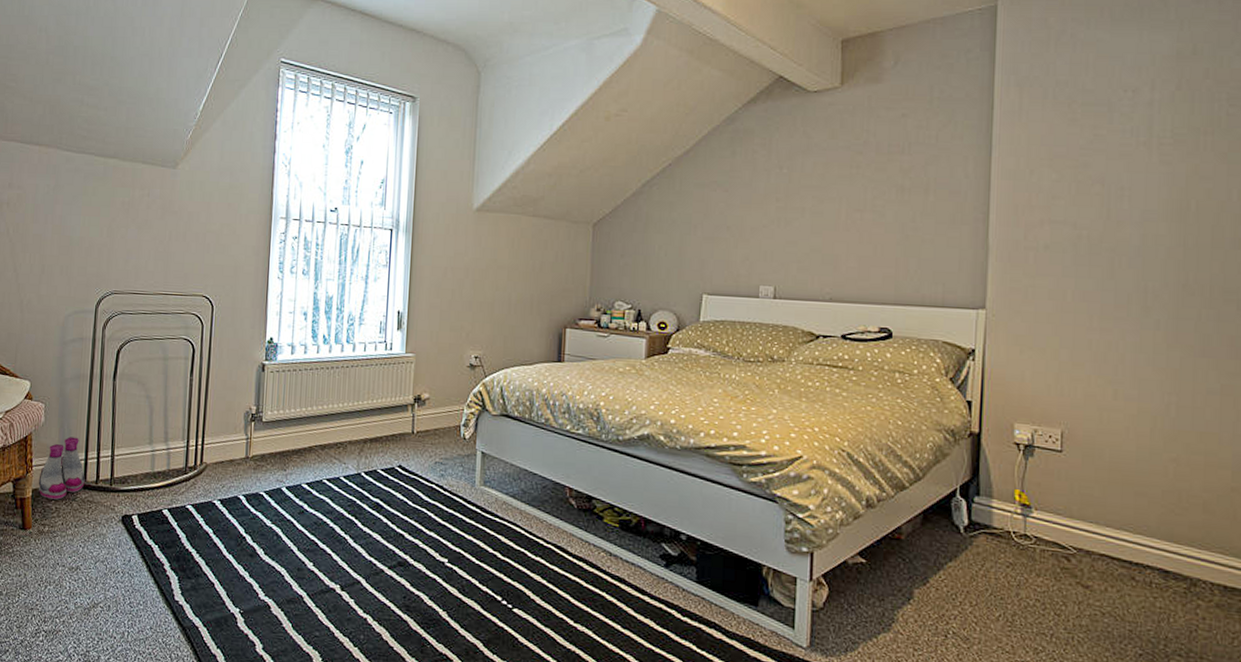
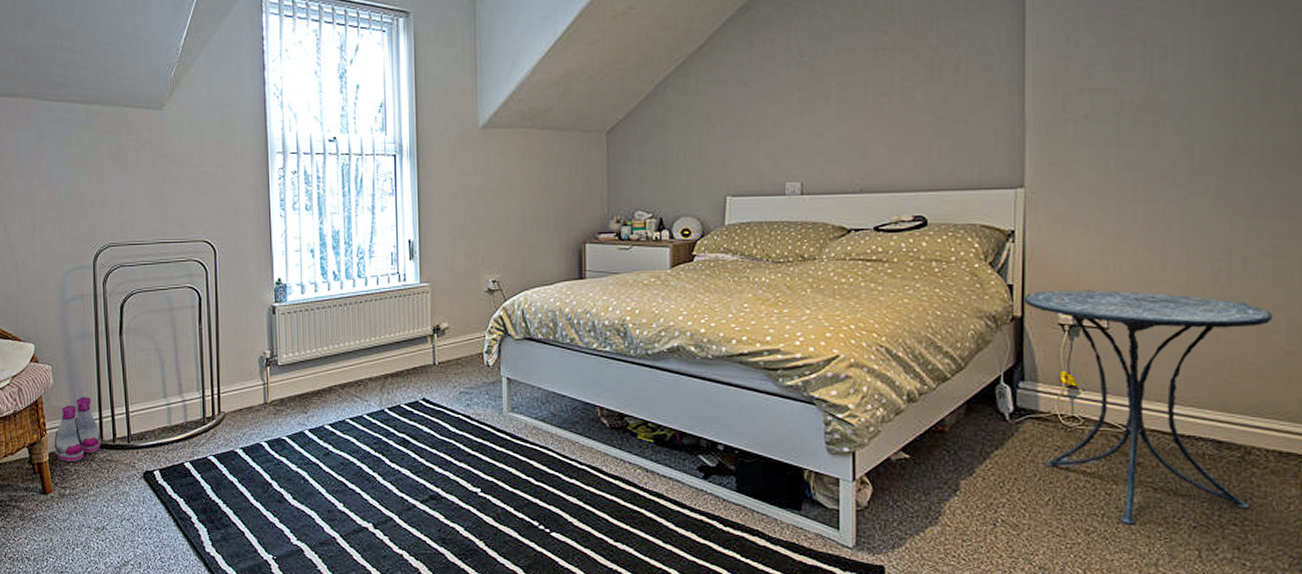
side table: none [981,410,1220,648] -> present [1024,290,1273,525]

